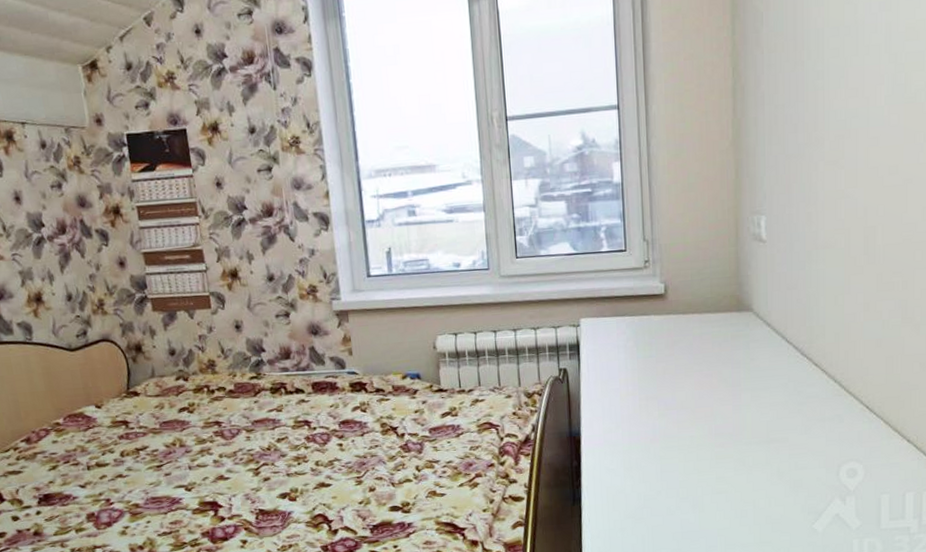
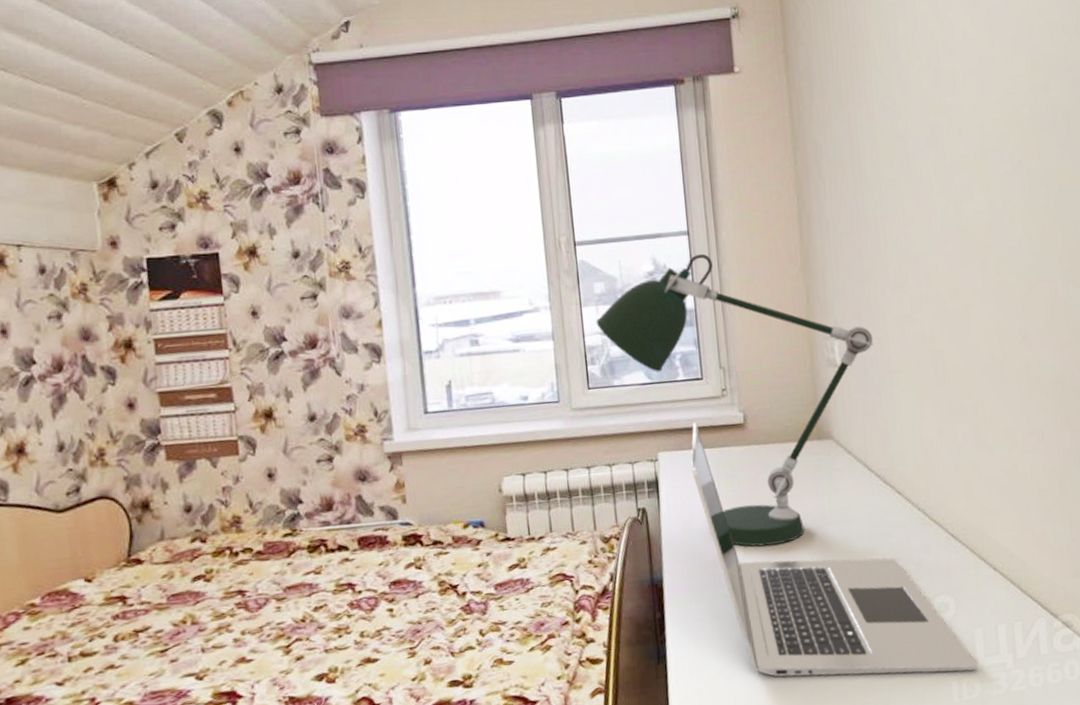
desk lamp: none [525,127,802,408] -> present [596,253,873,547]
laptop: none [611,292,881,532] -> present [691,423,978,677]

